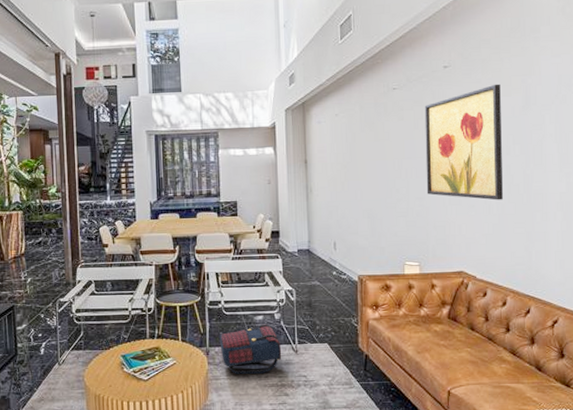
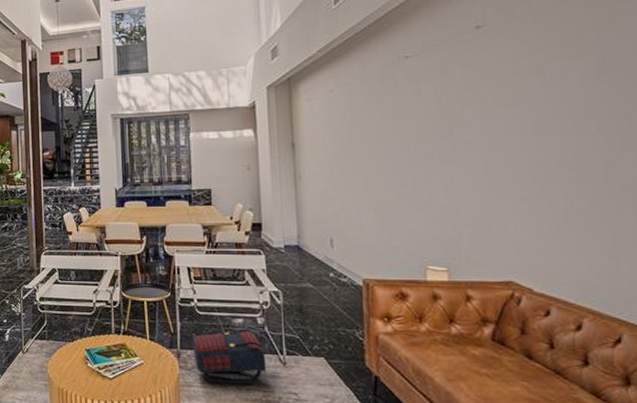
wall art: present [424,83,503,201] -> none [449,43,571,192]

